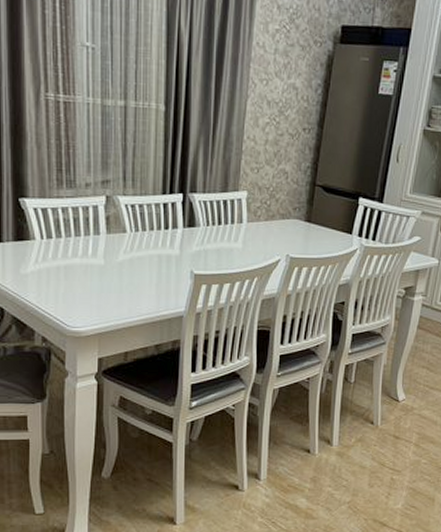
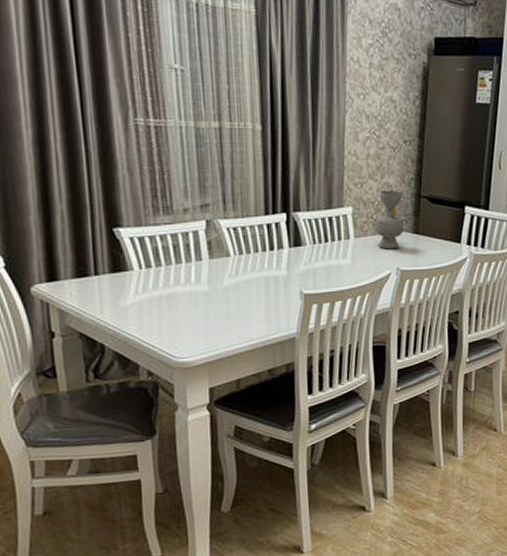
decorative vase: none [269,176,298,236] -> present [375,190,404,250]

